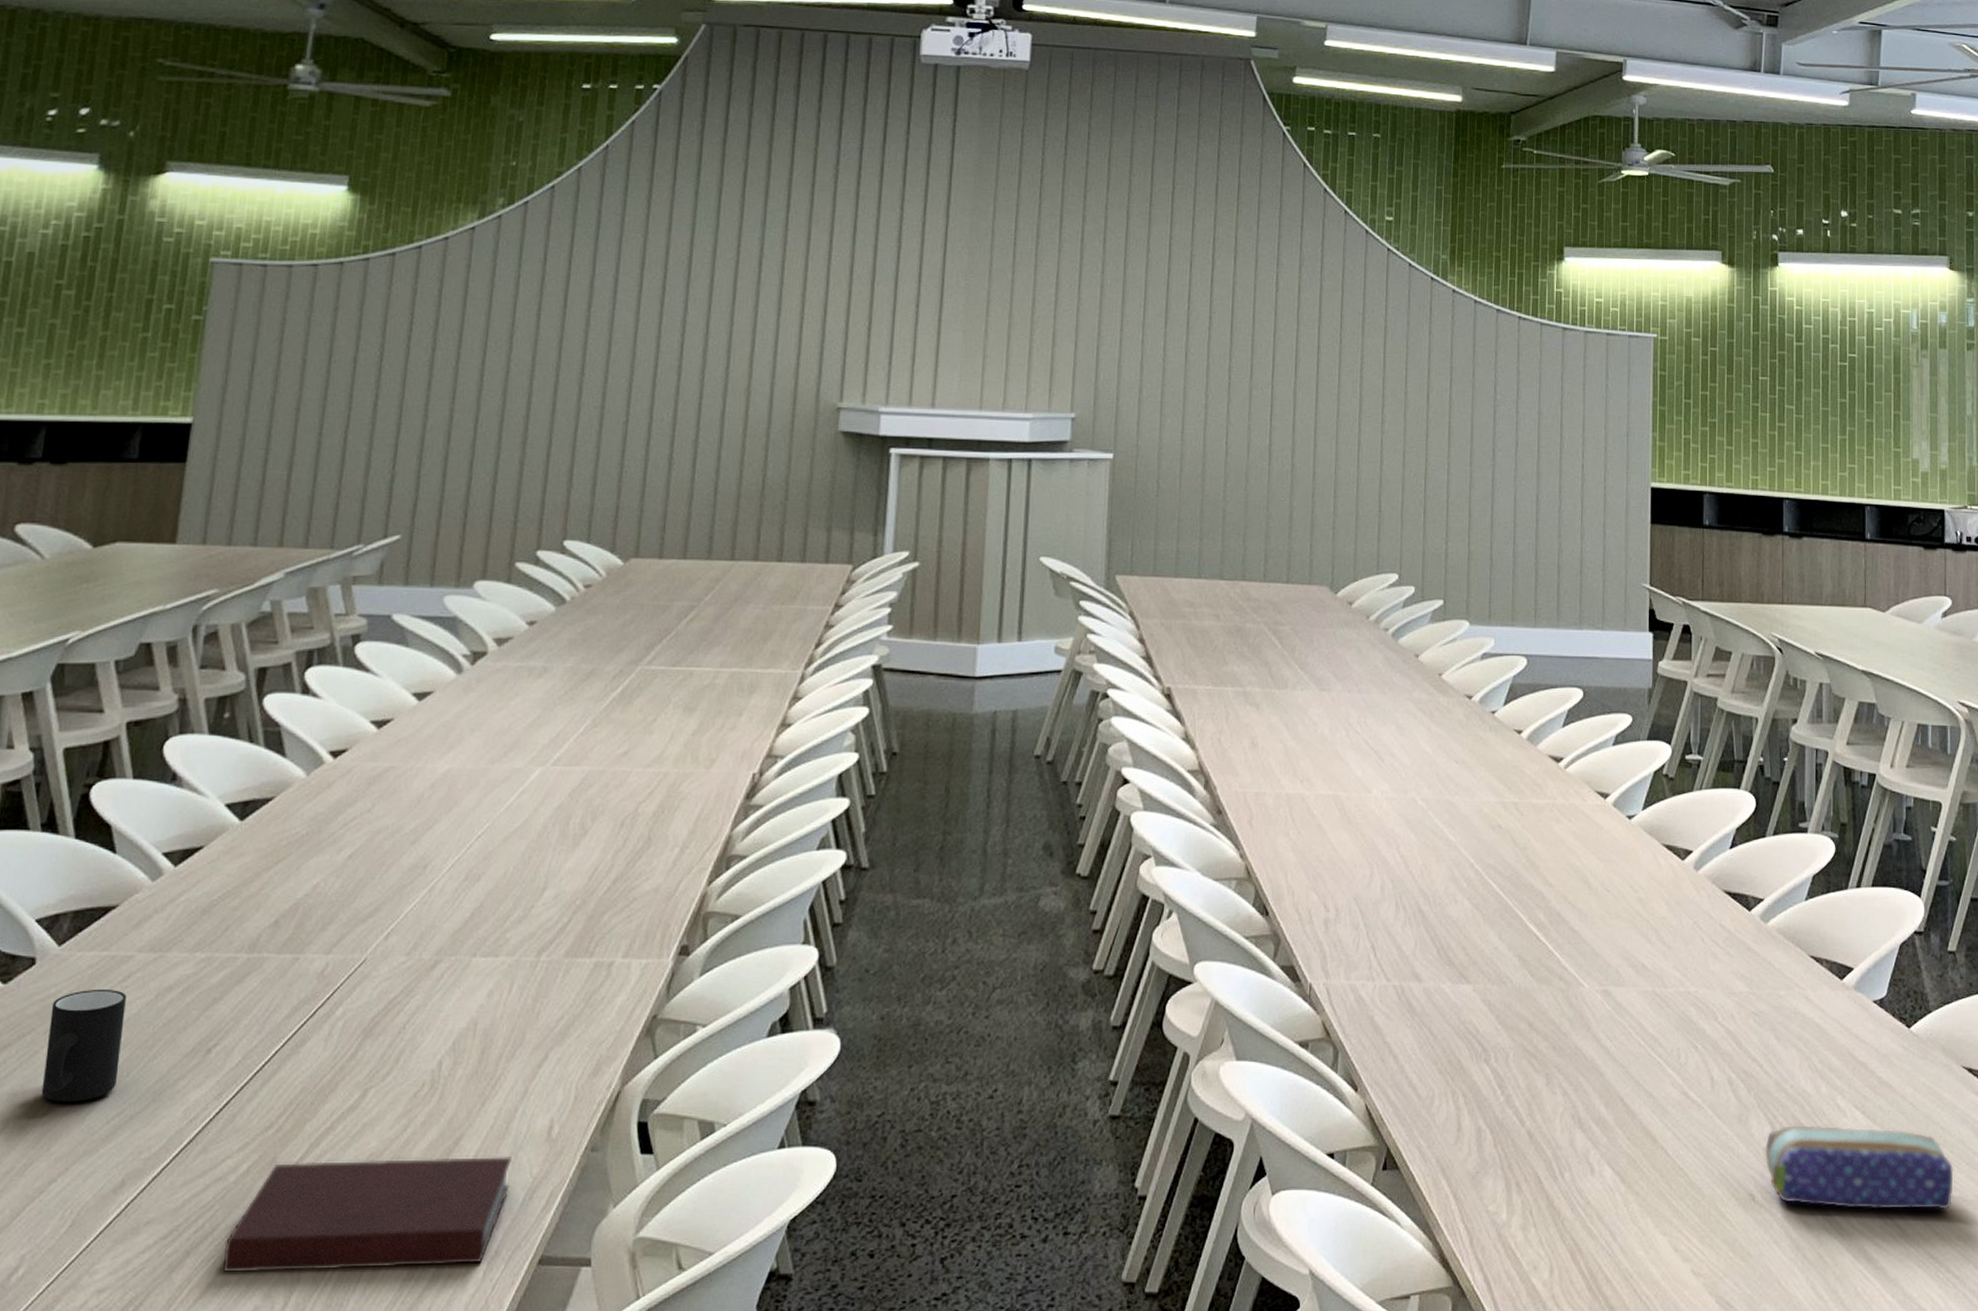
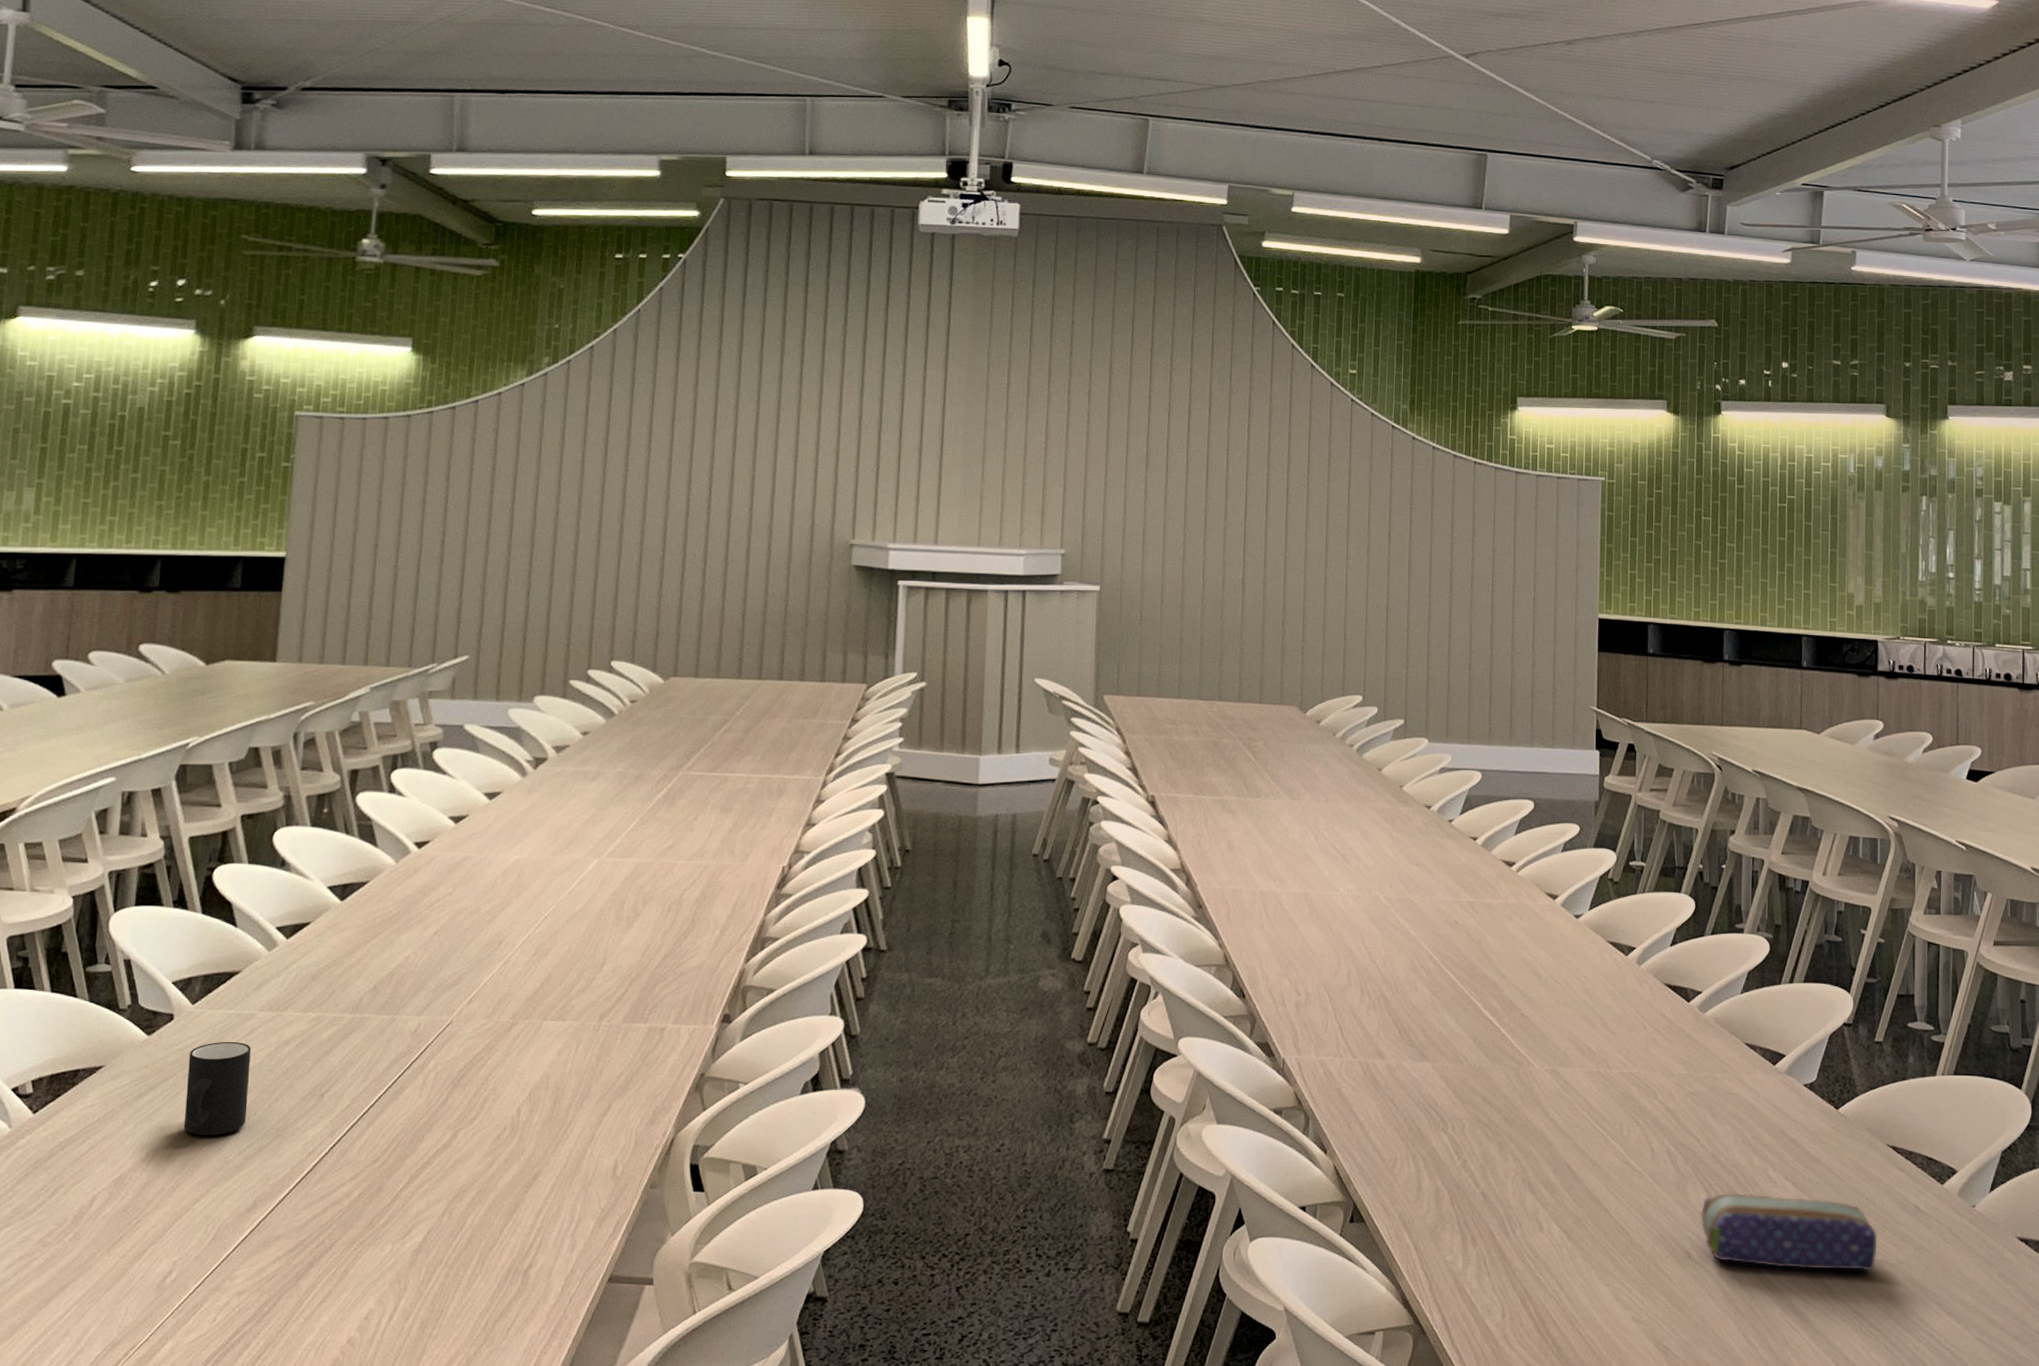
notebook: present [223,1157,513,1273] -> none [342,1190,584,1282]

